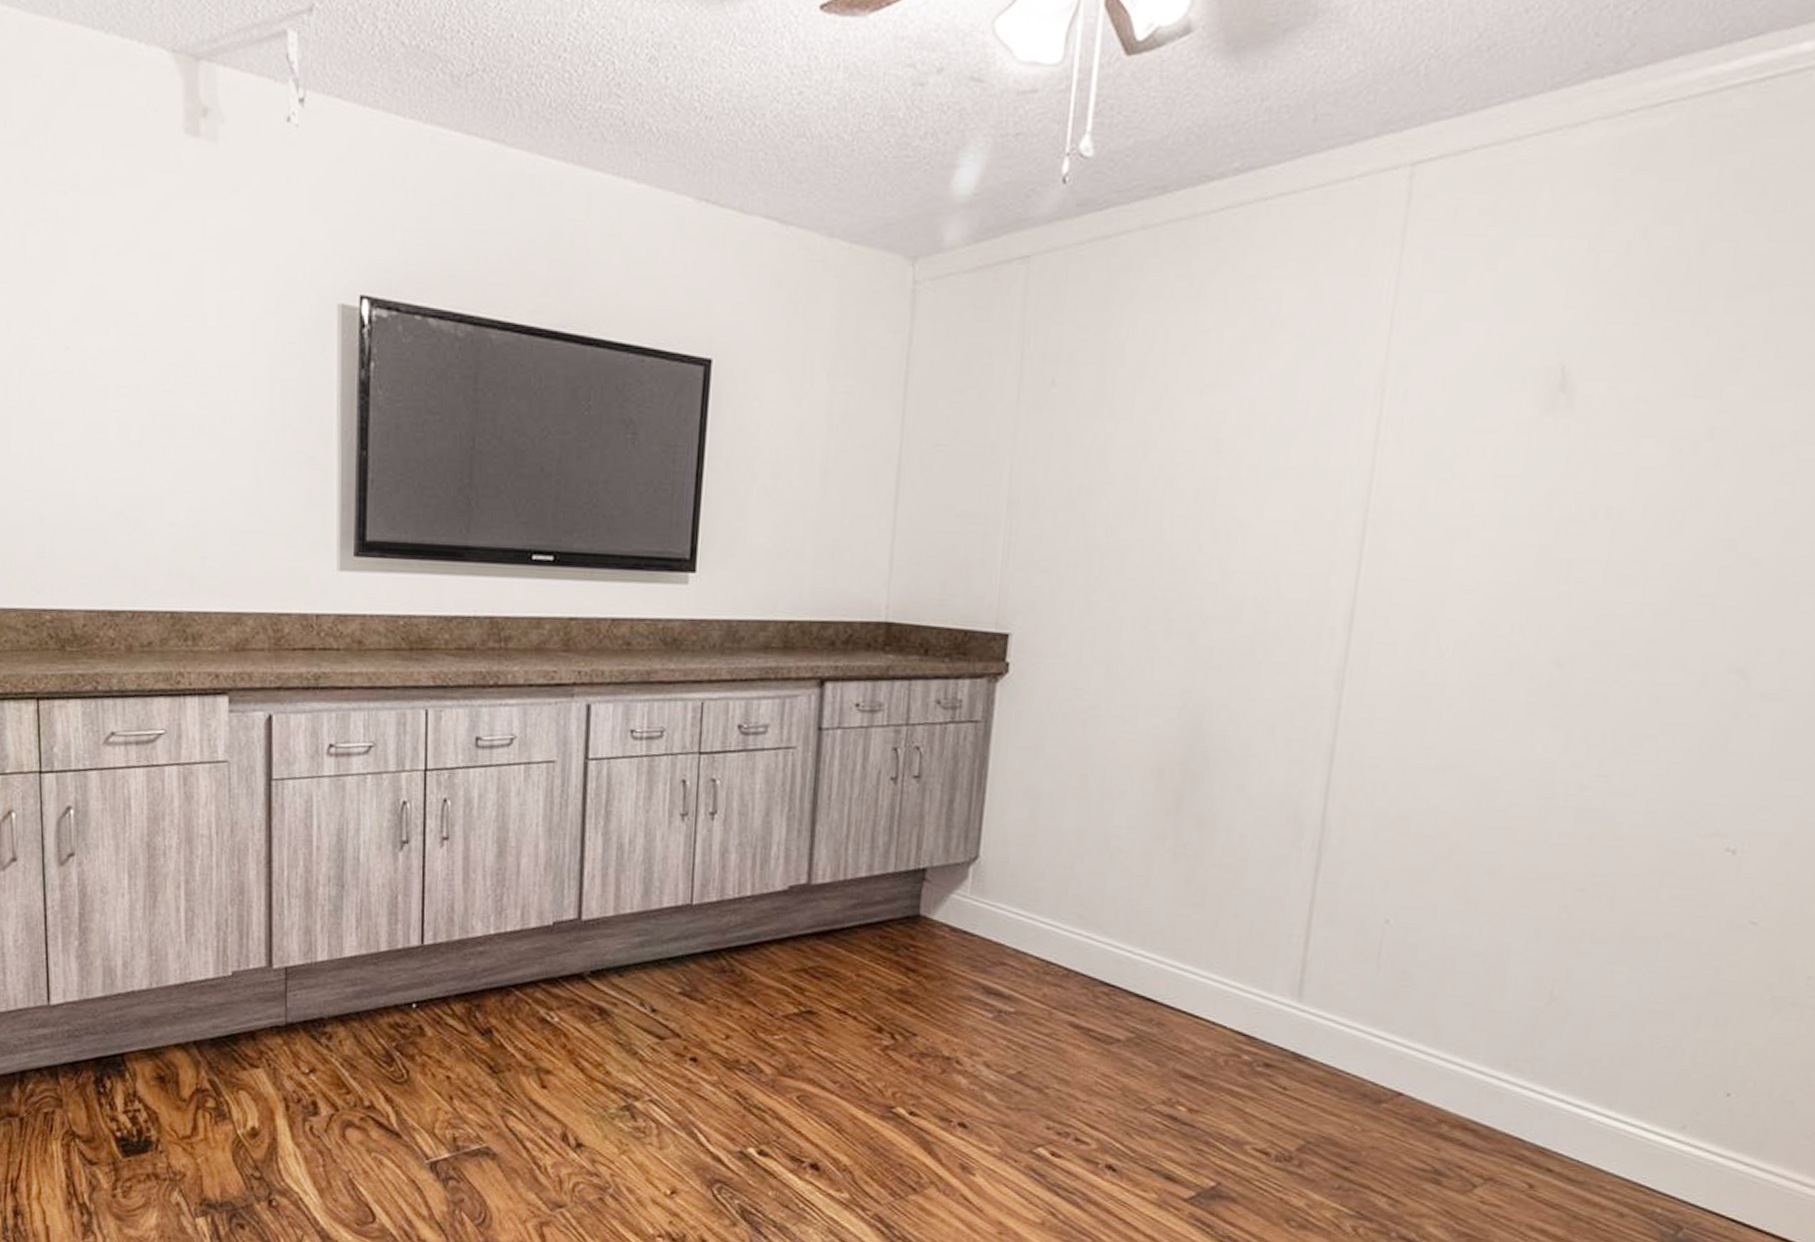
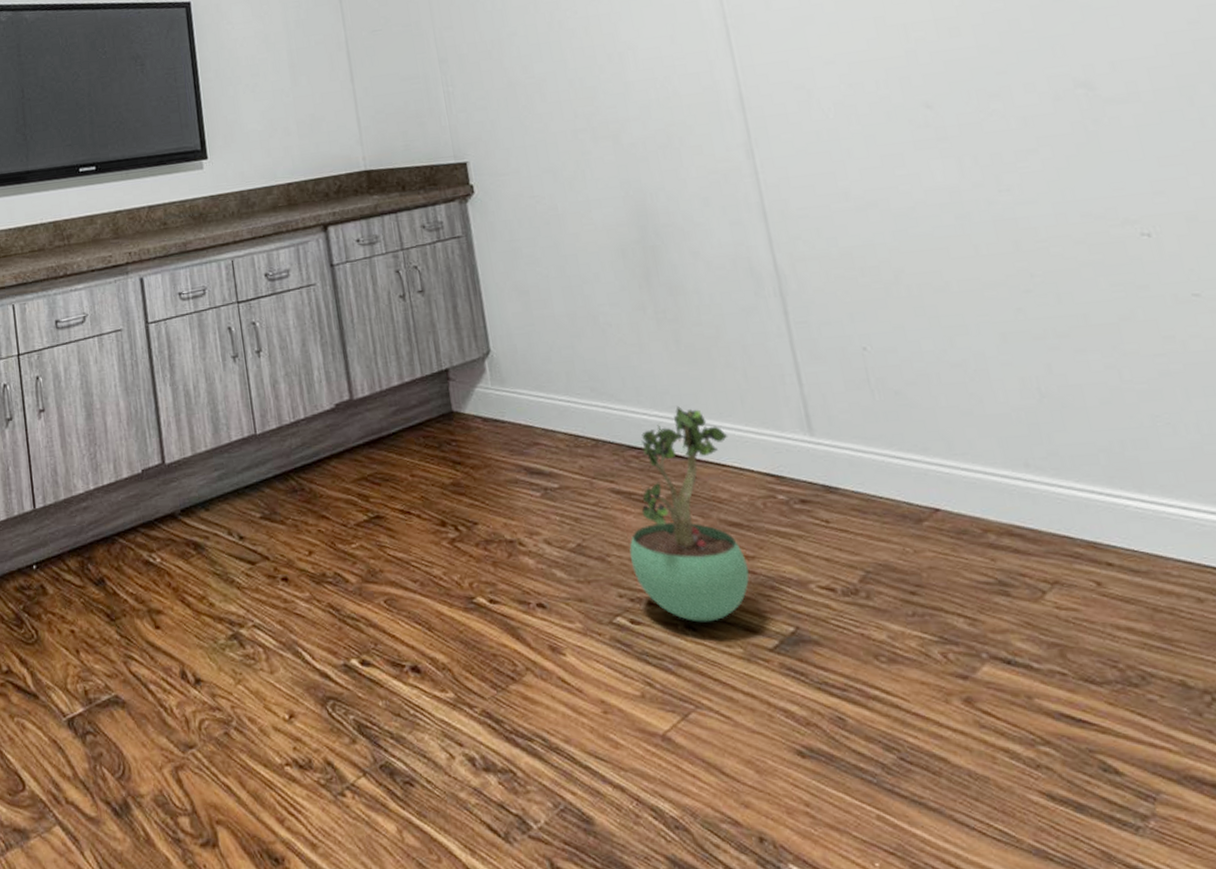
potted plant: none [1069,948,1212,1166] -> present [629,405,750,622]

